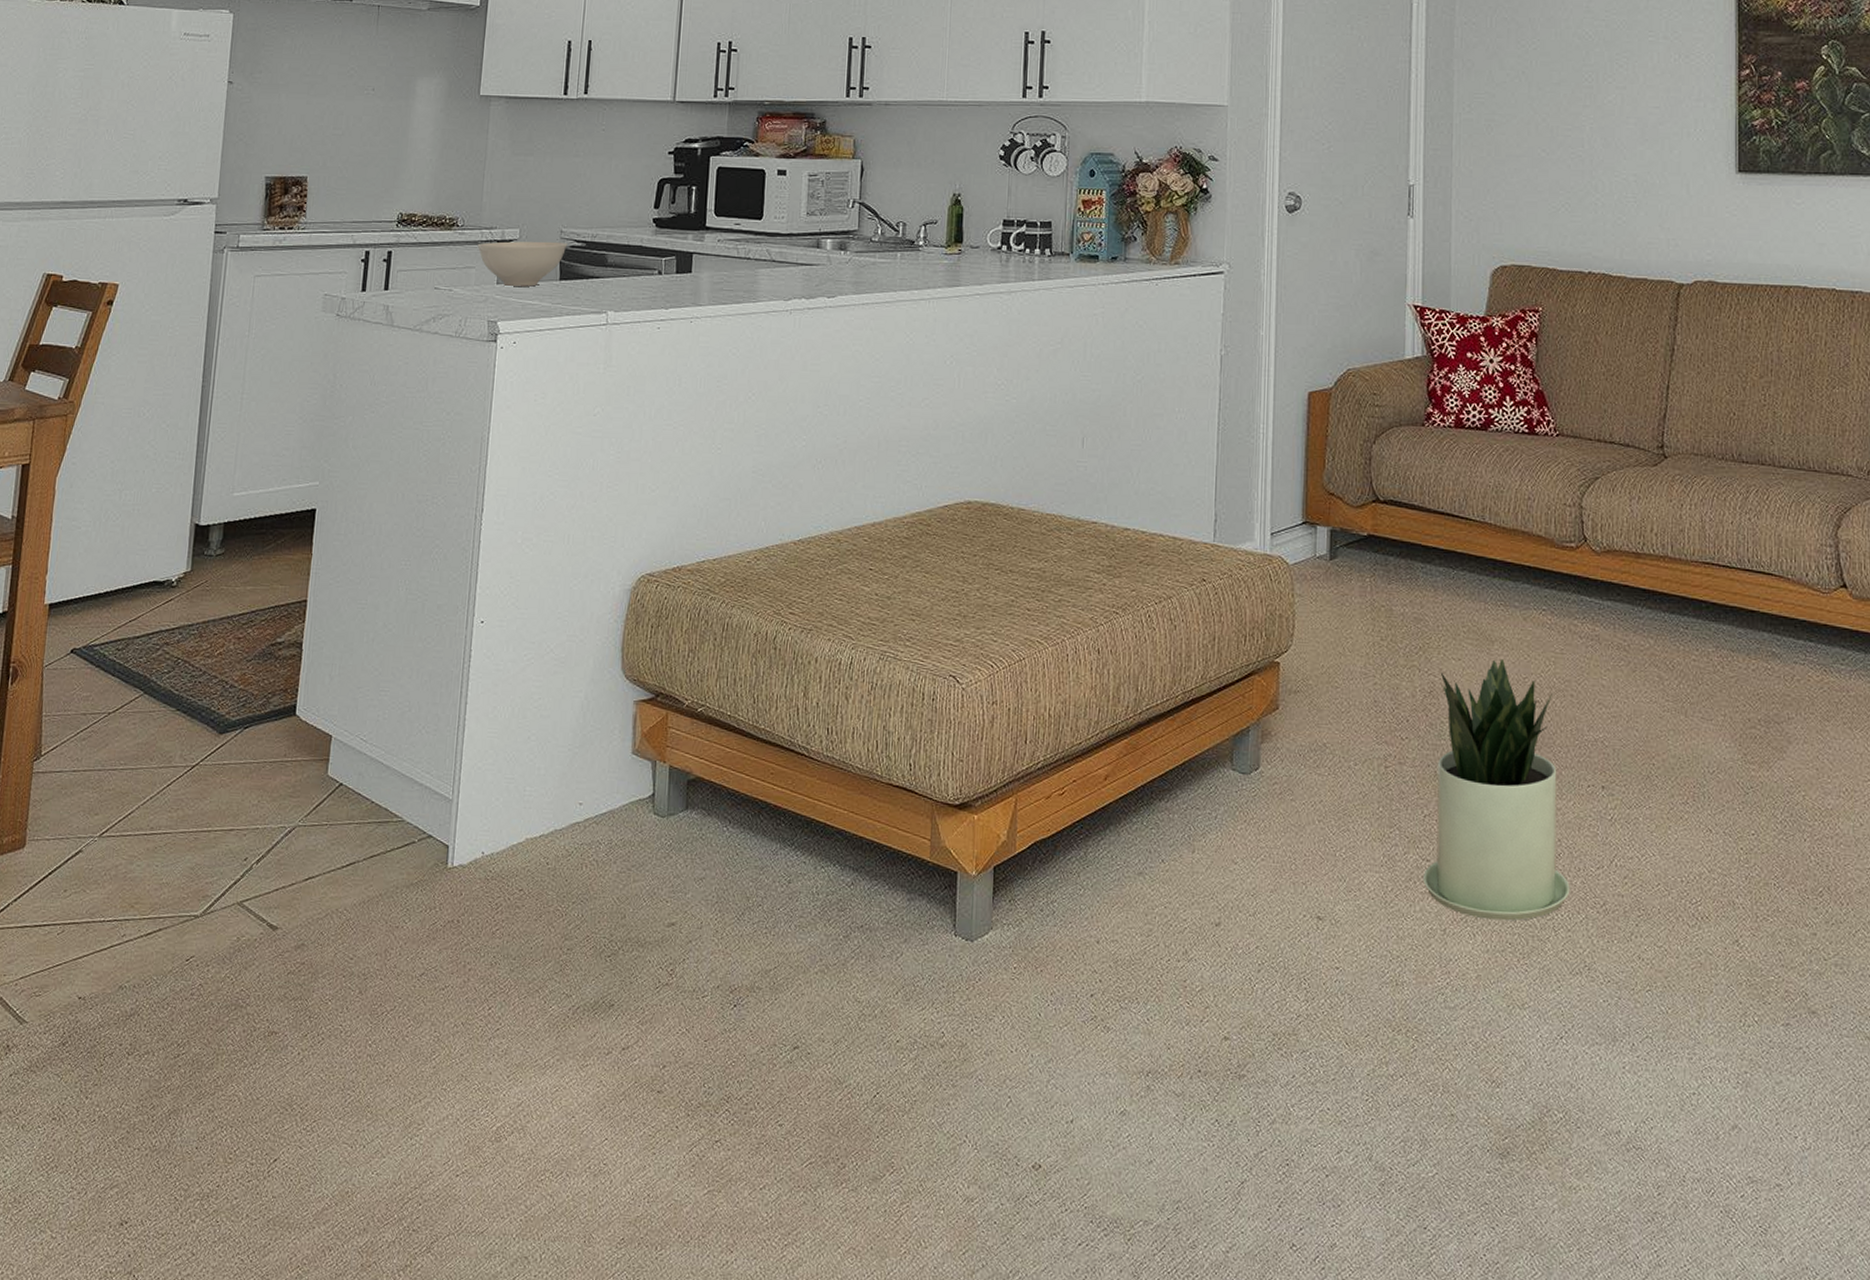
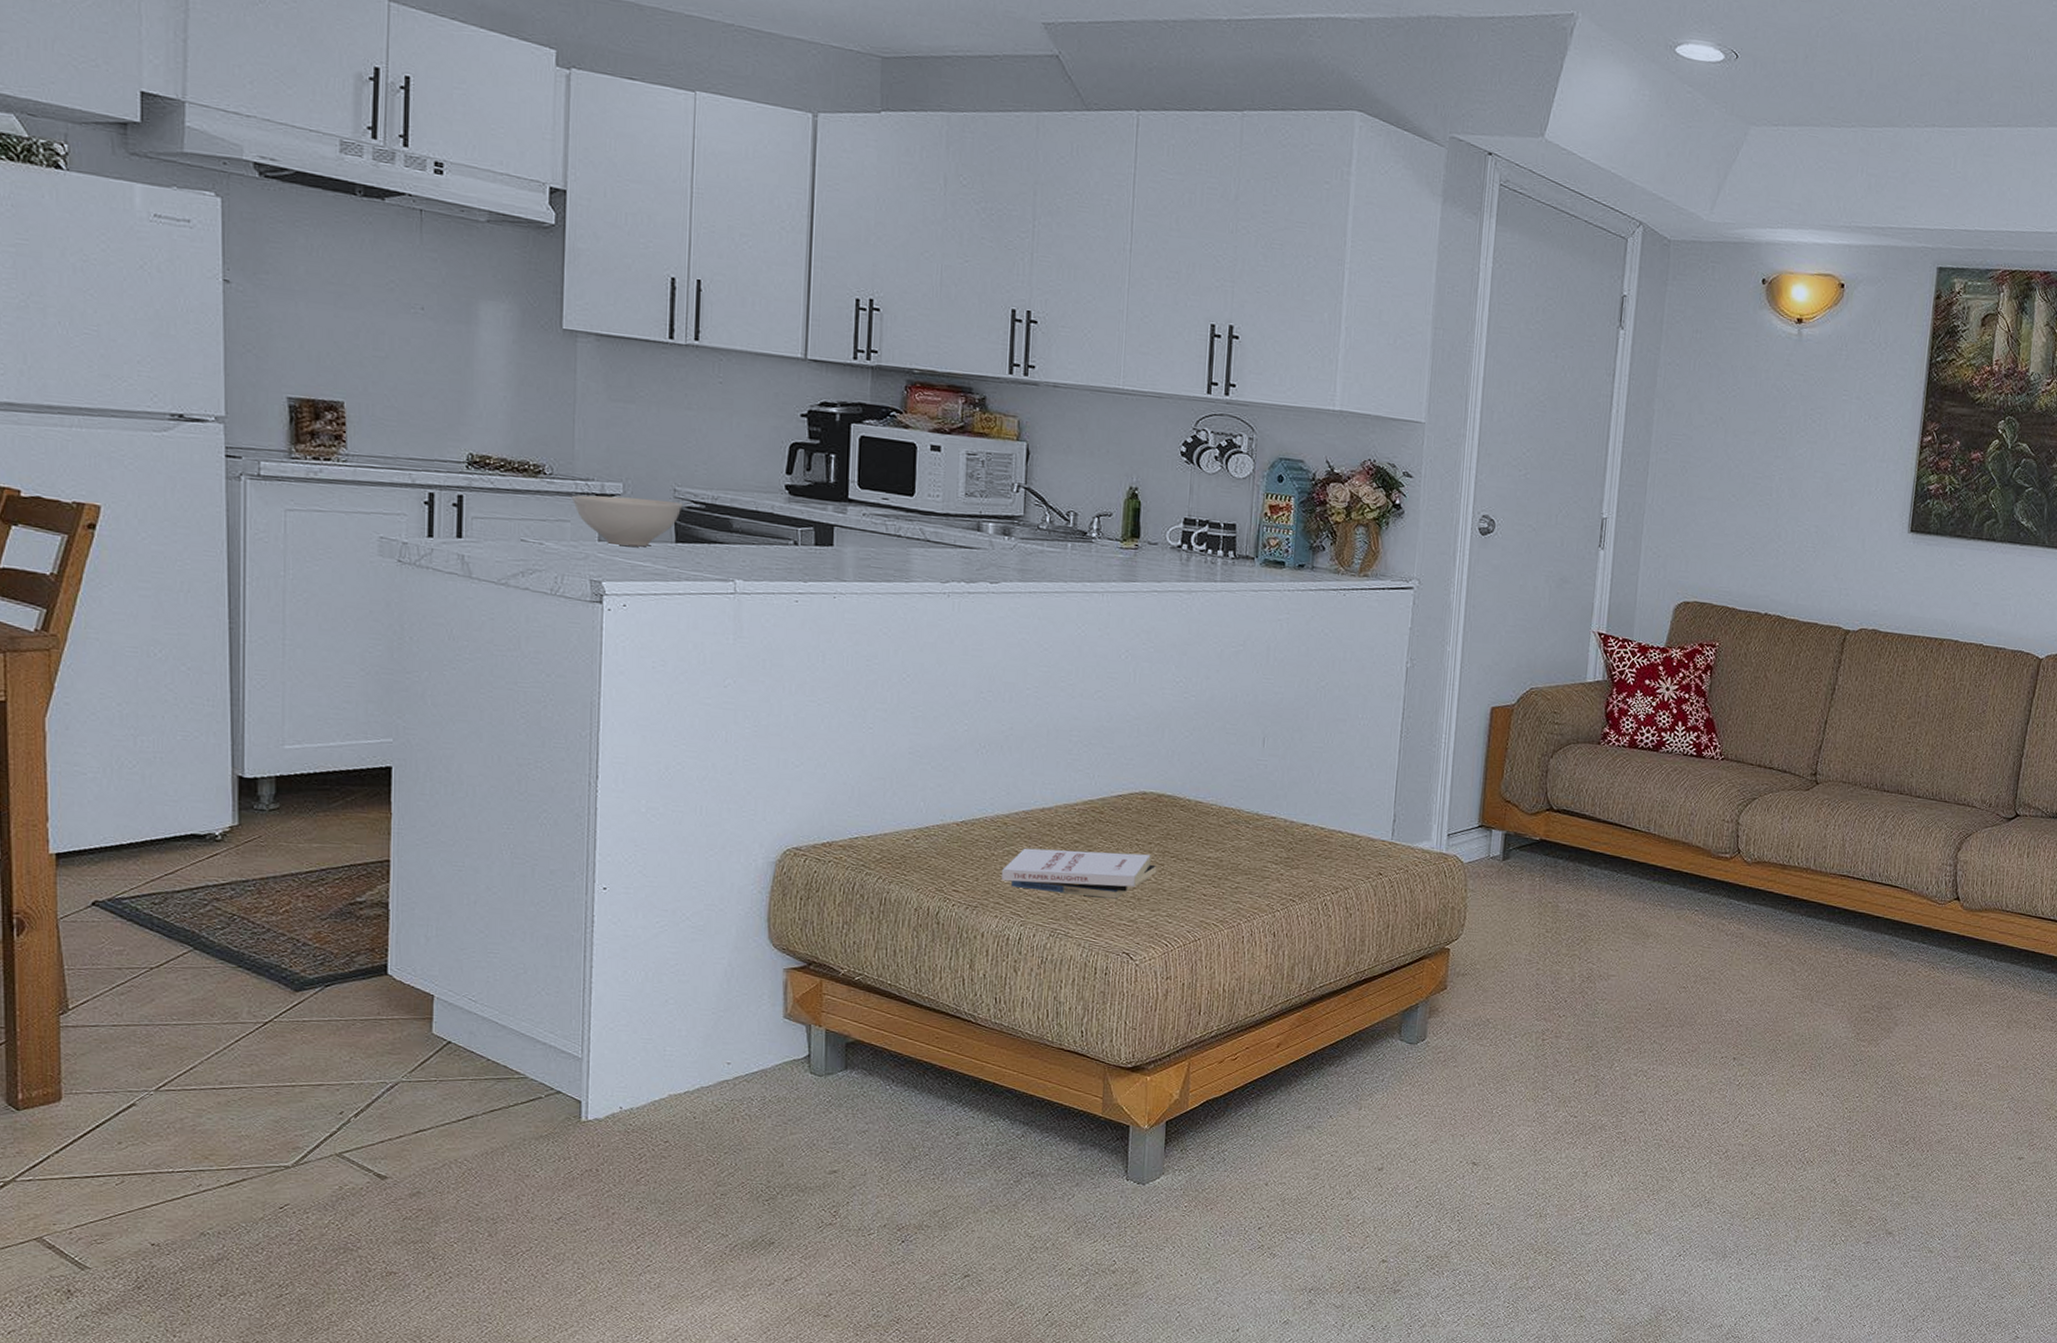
books: none [834,565,982,617] -> present [1001,848,1157,899]
planter: present [1423,658,1570,921] -> none [1570,950,1699,1165]

